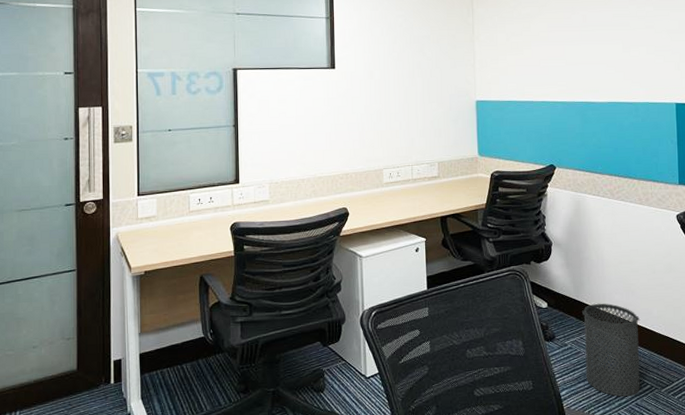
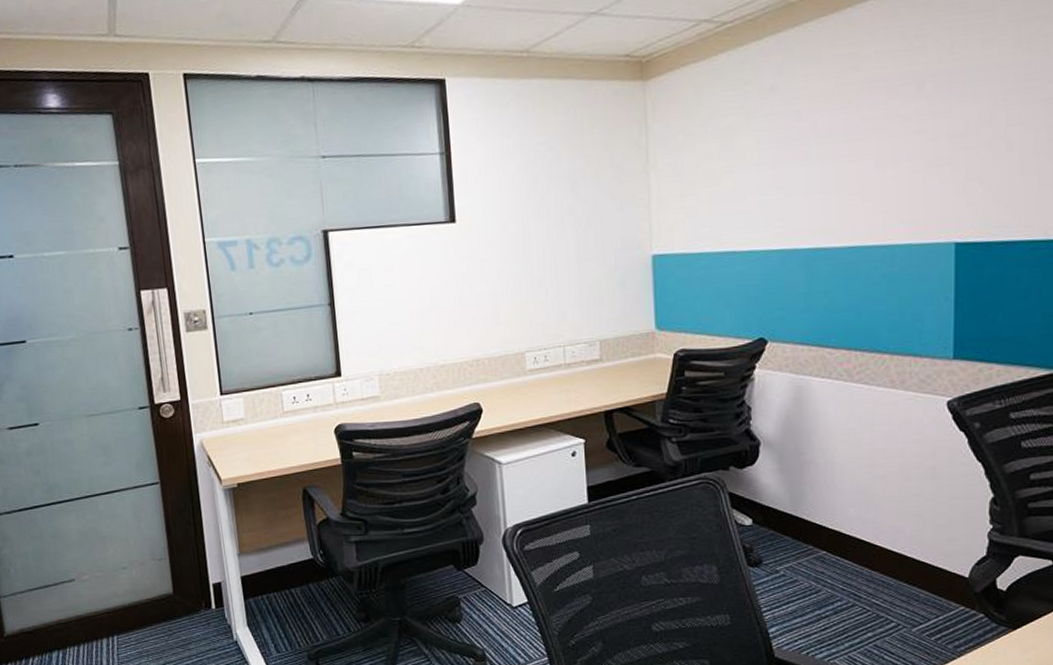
trash can: present [582,303,640,397] -> none [802,519,884,636]

